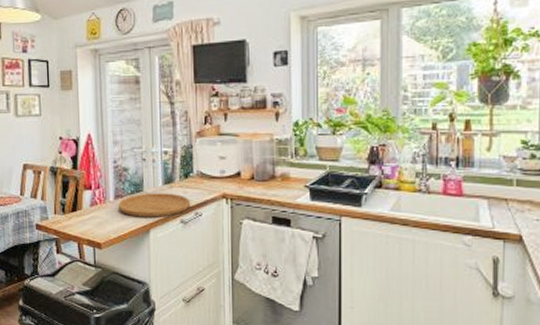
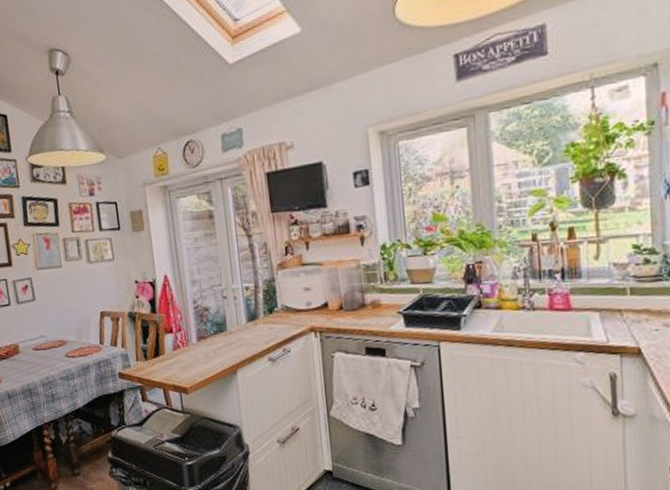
cutting board: present [119,193,191,217] -> none [202,330,278,358]

